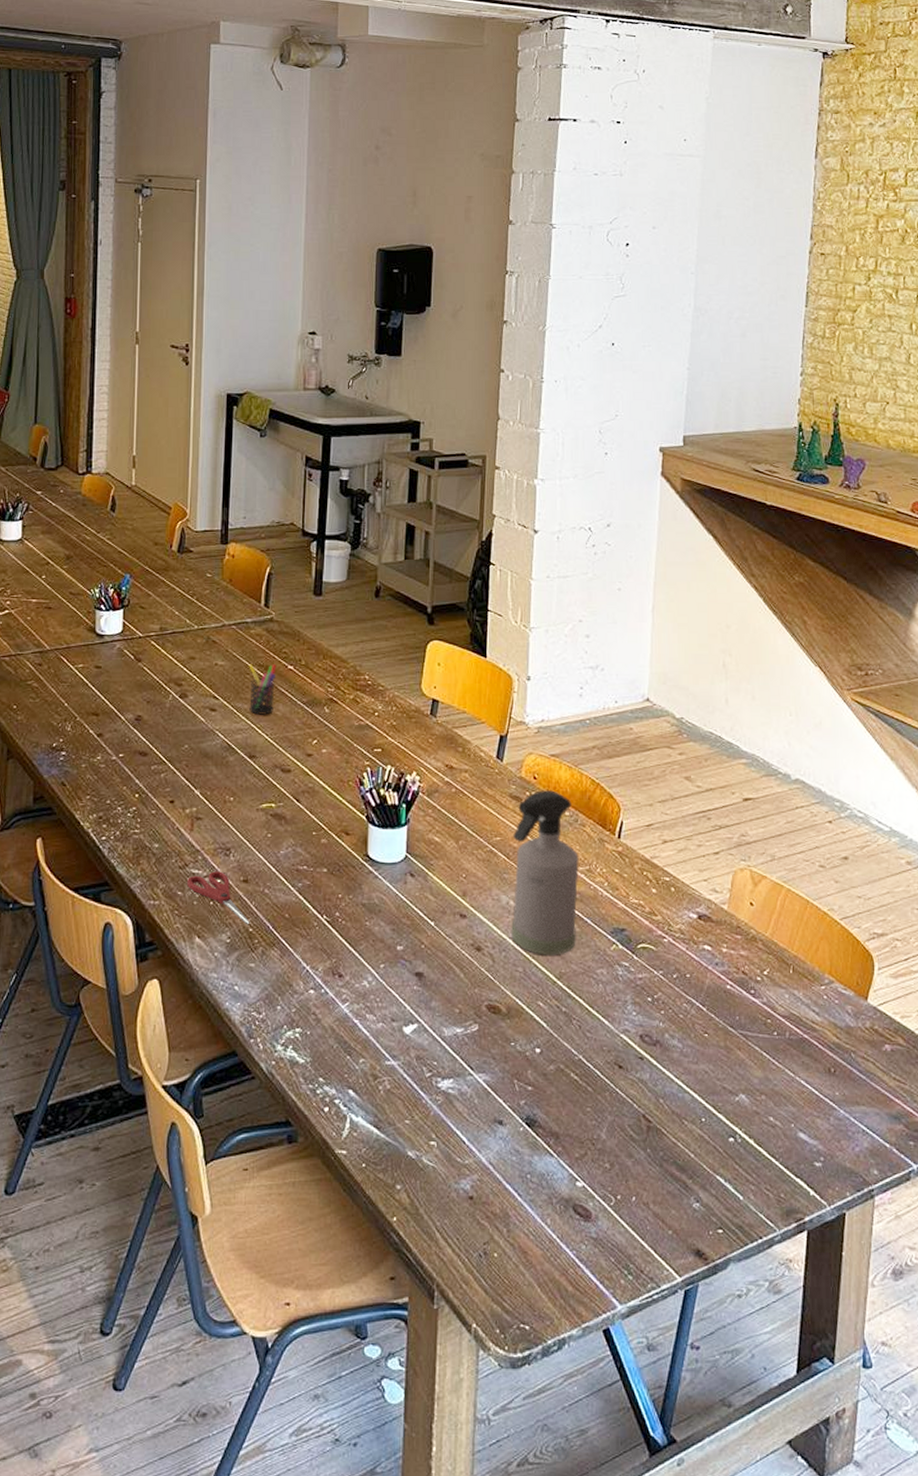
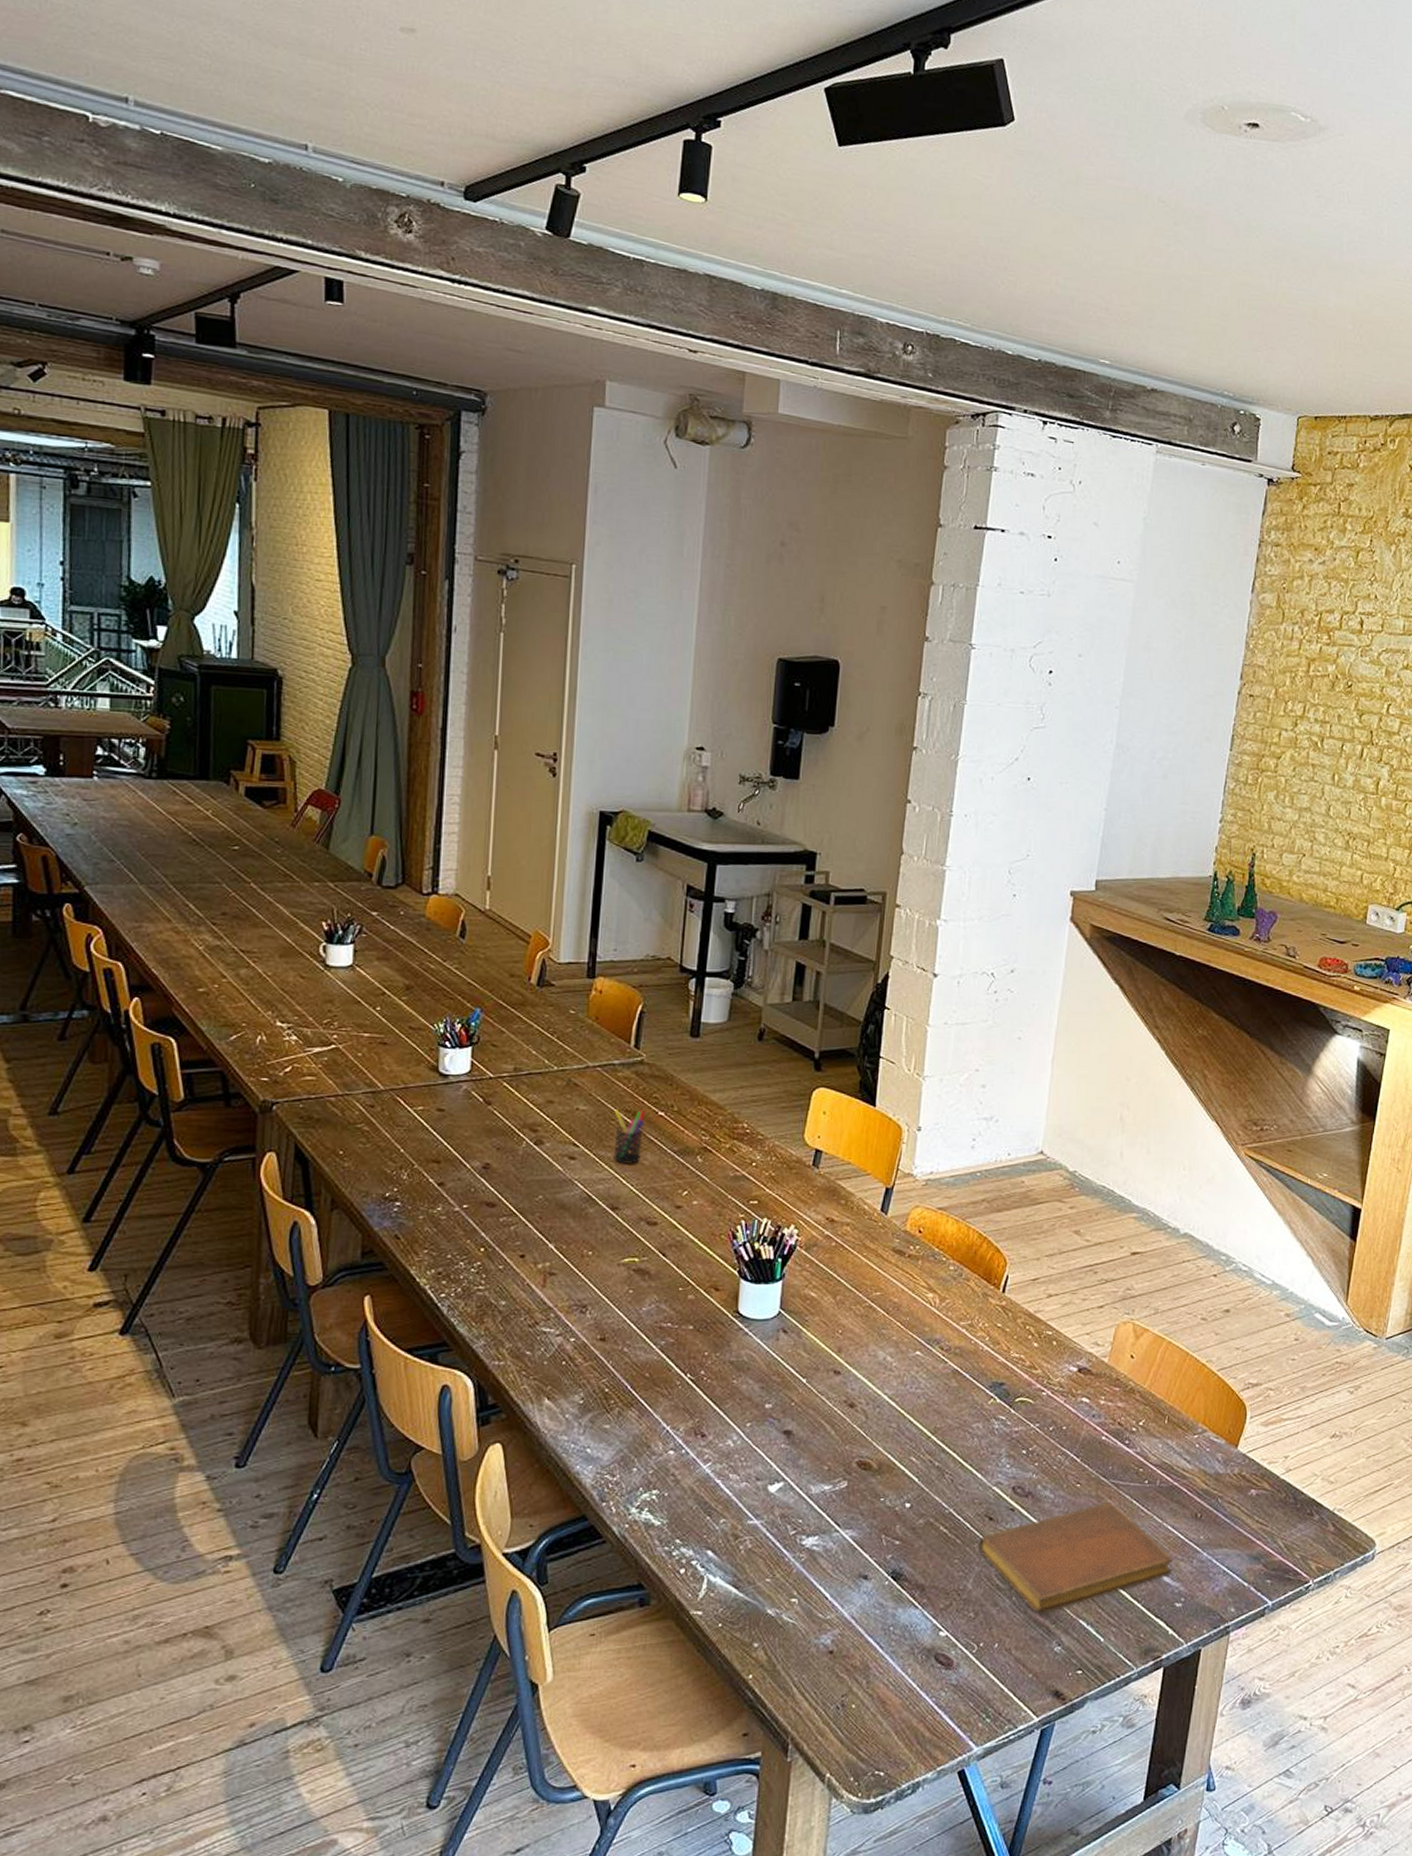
scissors: present [187,871,250,925] -> none [537,1329,606,1385]
spray bottle: present [510,790,579,955] -> none [885,1244,961,1411]
notebook: none [609,1052,809,1168] -> present [978,1501,1173,1614]

